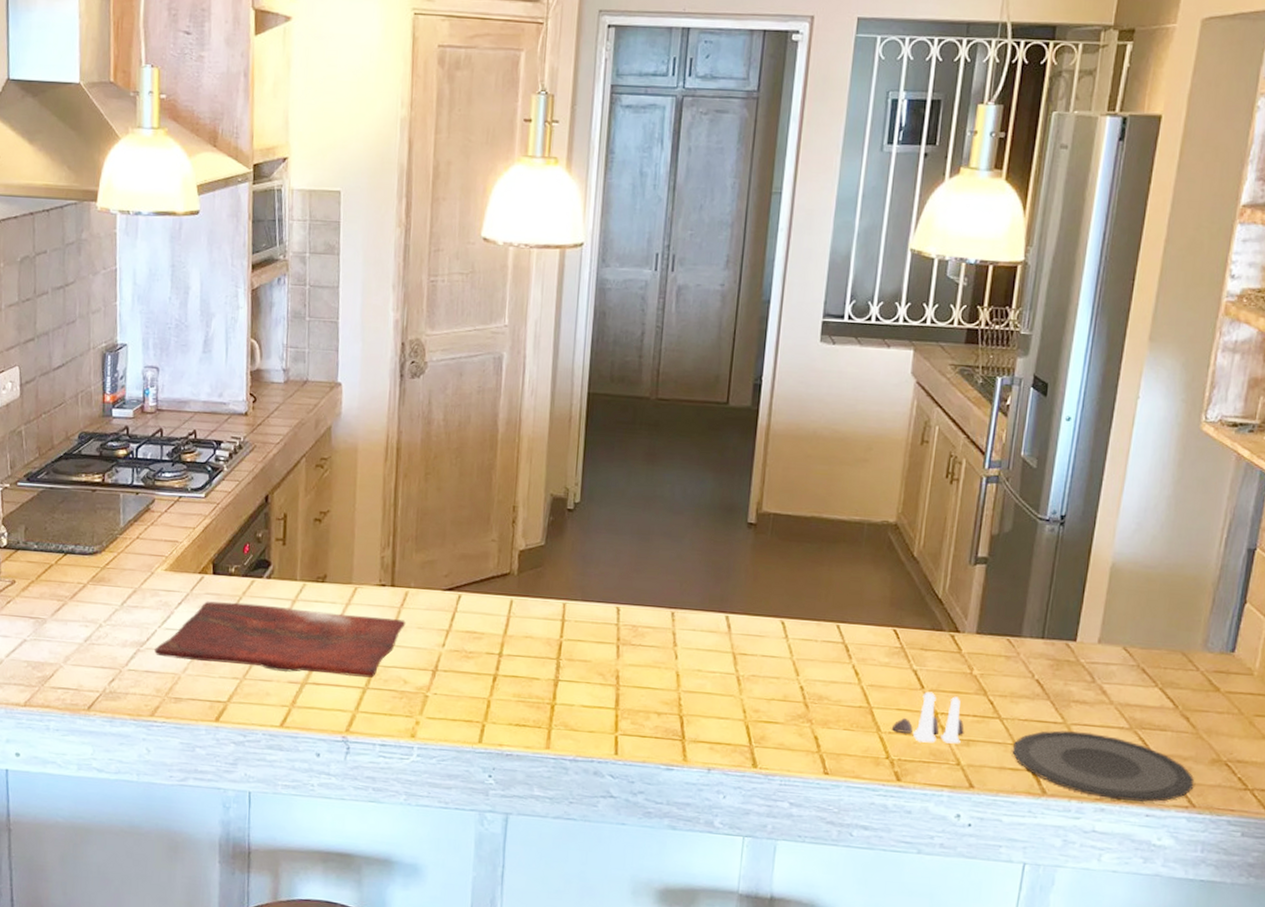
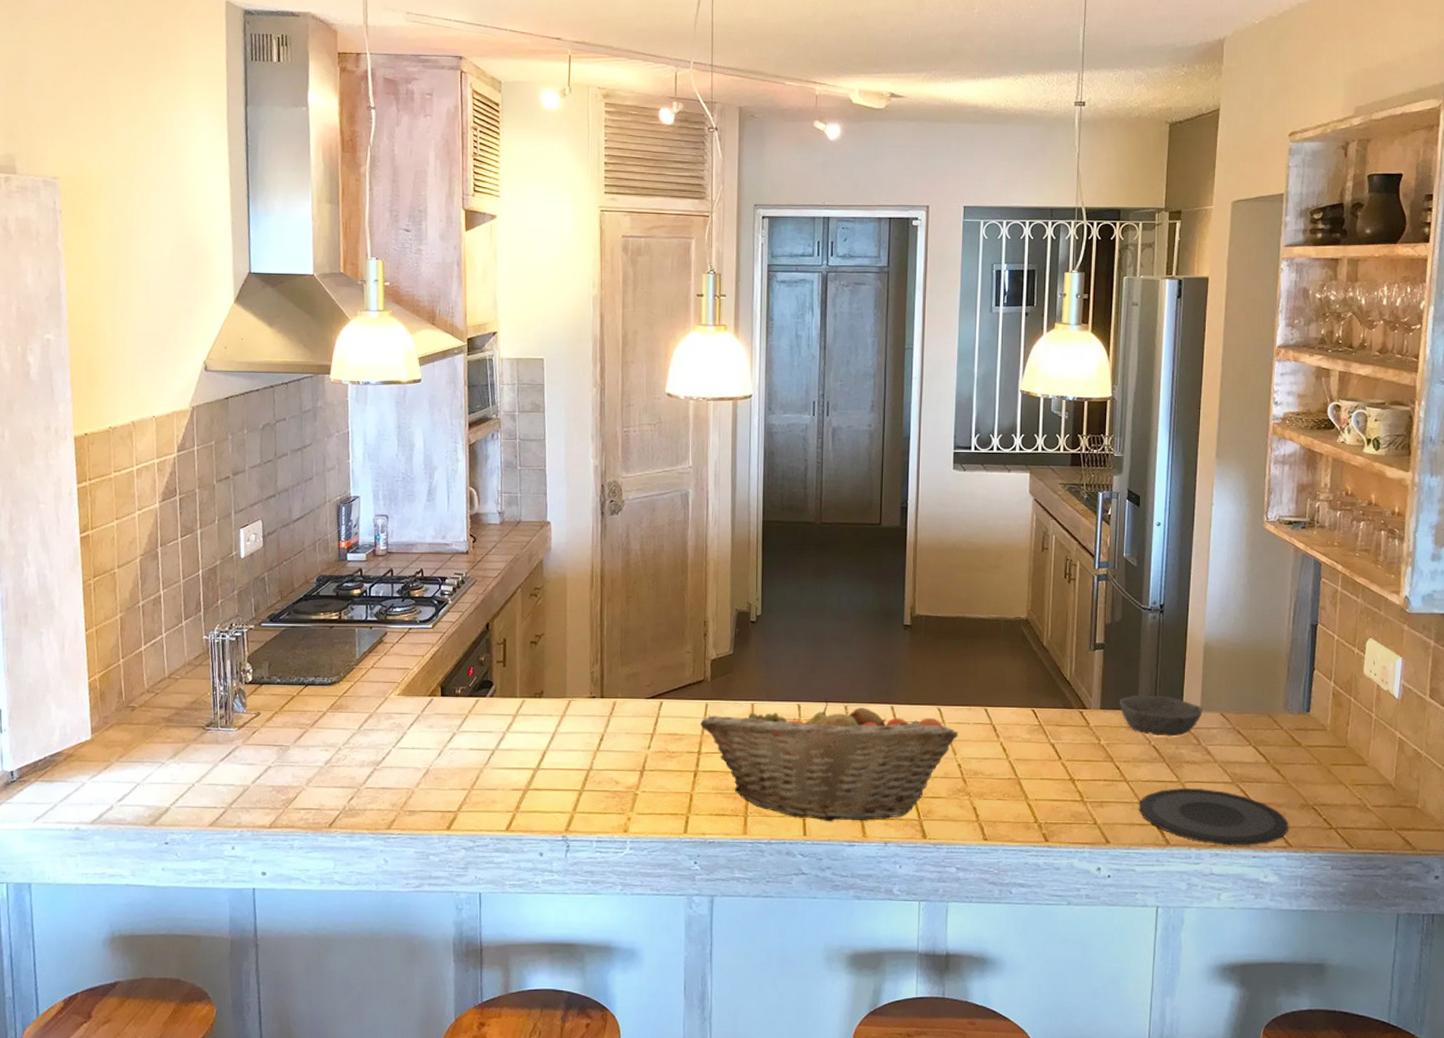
cutting board: present [154,601,406,678] -> none [390,720,615,781]
fruit basket: none [503,601,804,743] -> present [700,698,958,822]
salt and pepper shaker set: present [891,691,964,744] -> none [1037,762,1098,806]
bowl: none [1000,620,1102,671] -> present [1120,695,1203,737]

